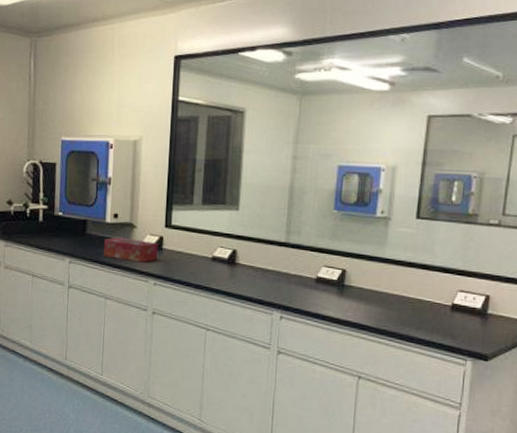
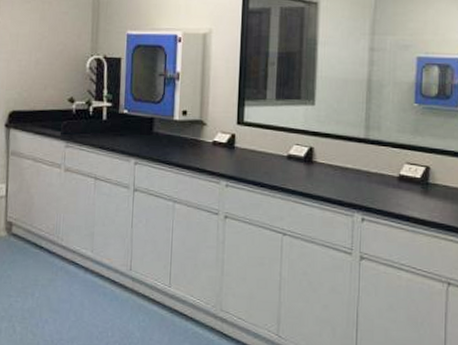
tissue box: present [104,237,158,263] -> none [172,135,230,163]

